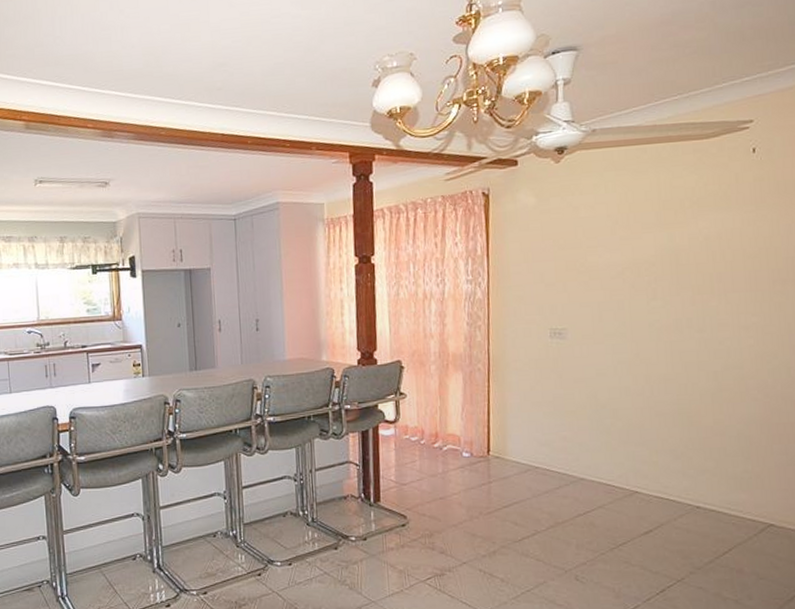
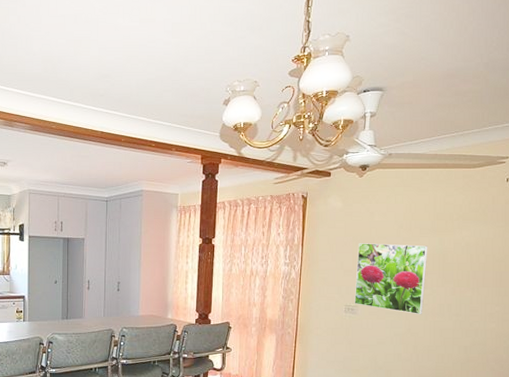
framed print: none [560,244,655,335] -> present [354,243,428,315]

